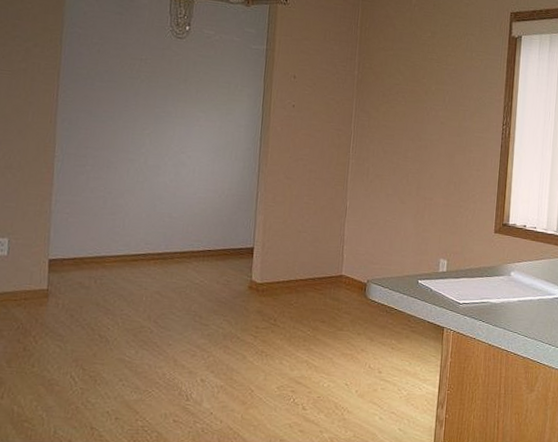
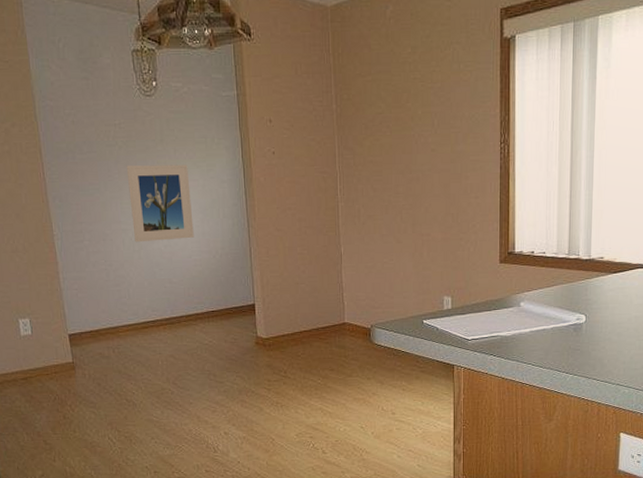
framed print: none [140,99,208,176] -> present [126,164,194,243]

